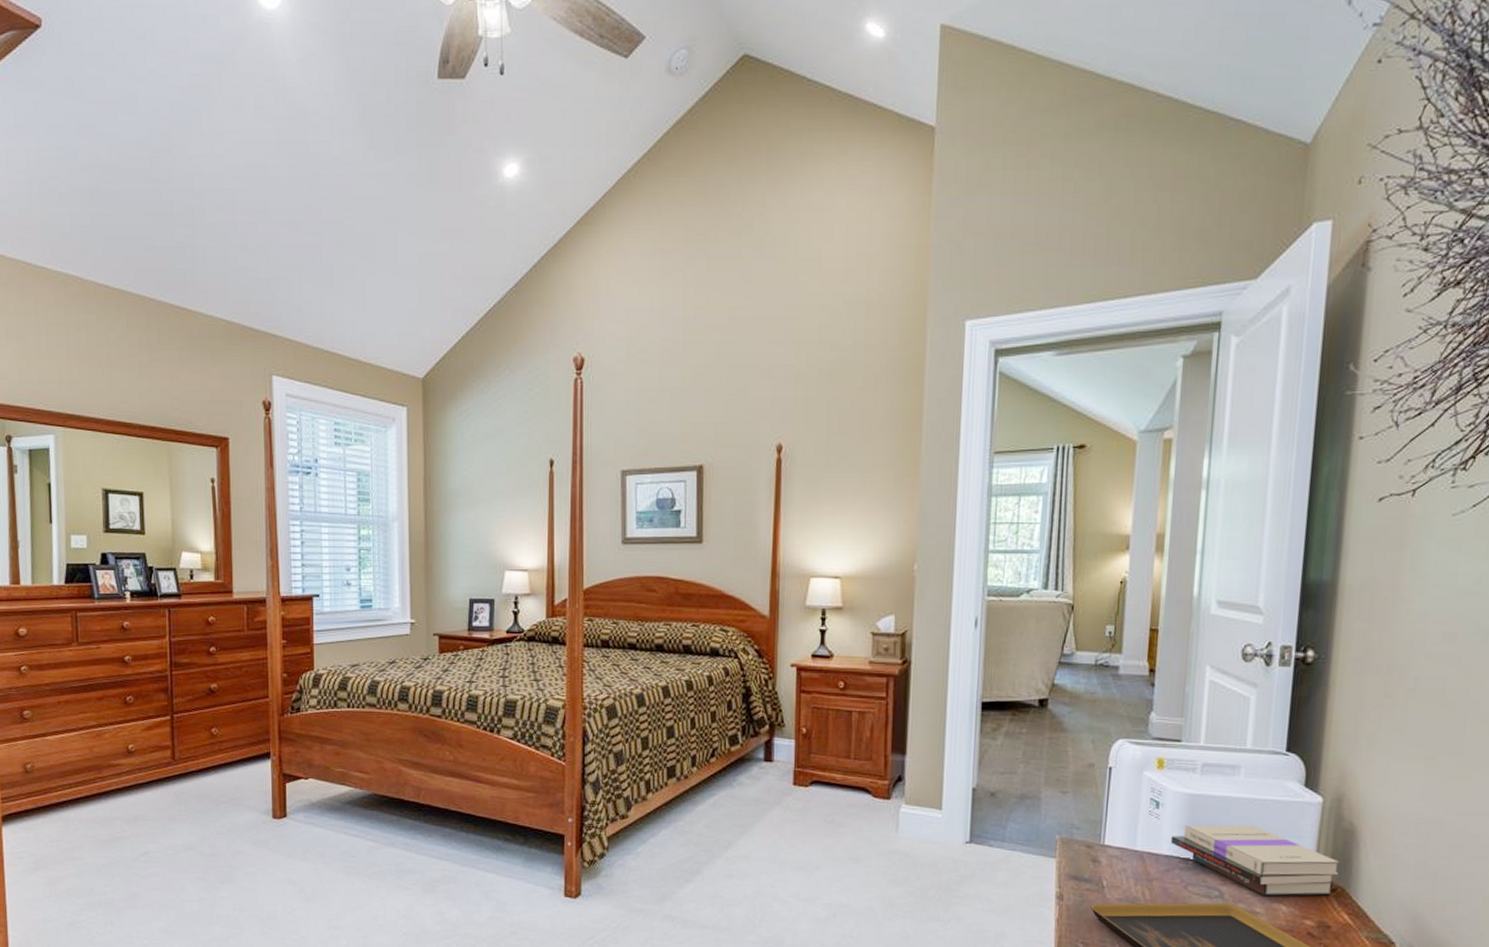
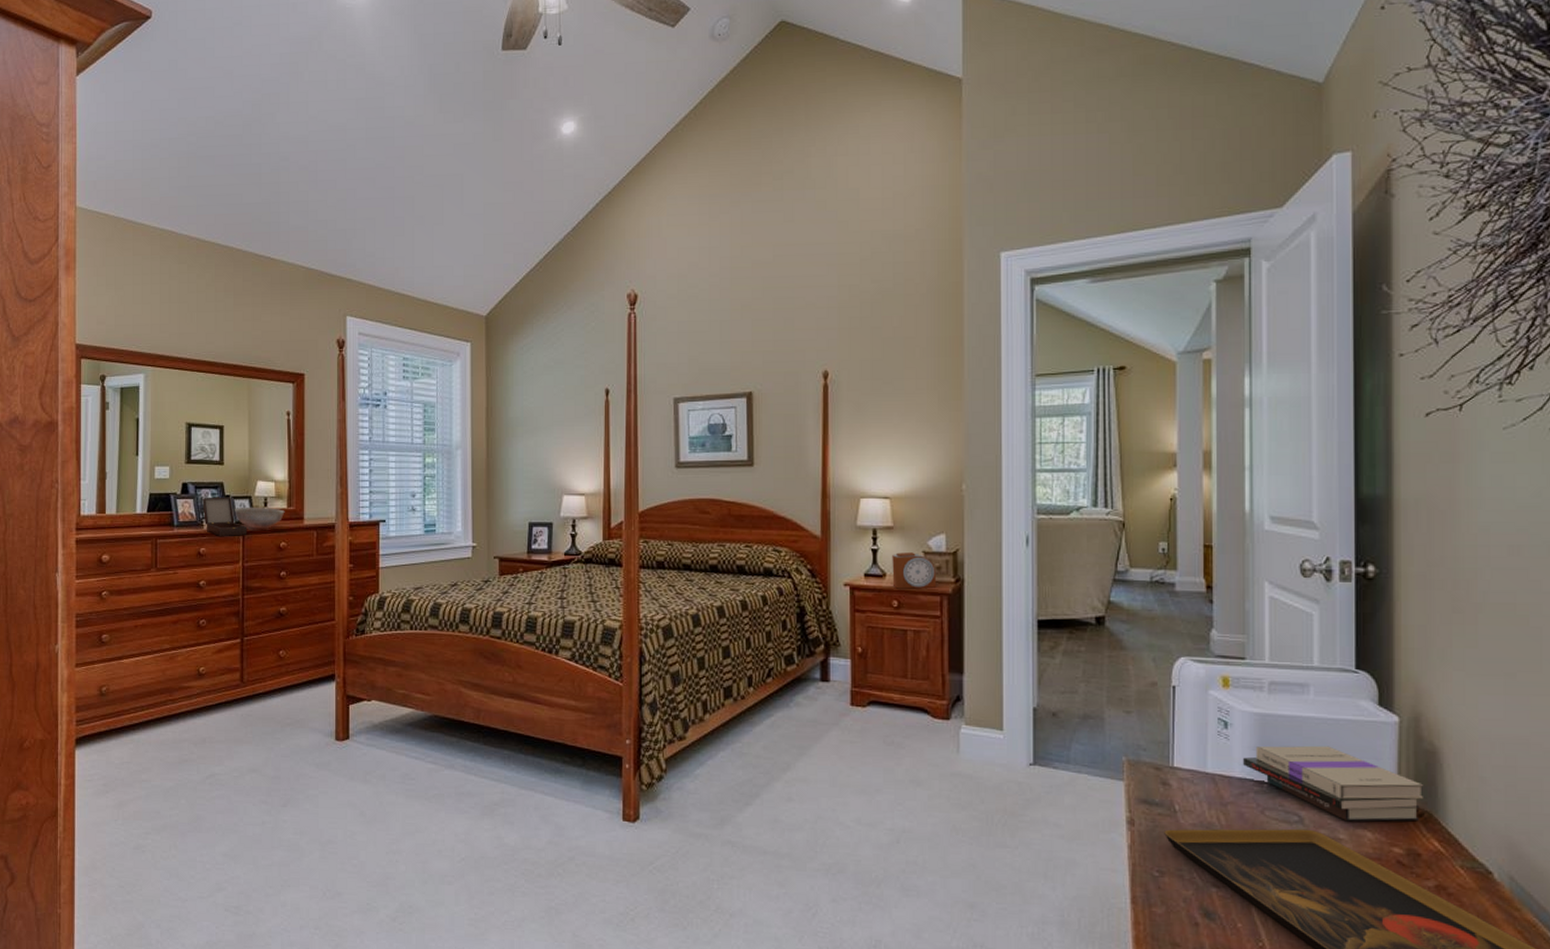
jewelry box: none [123,568,174,611] -> present [202,497,248,537]
decorative bowl: none [159,579,213,605] -> present [235,506,285,531]
alarm clock: none [839,633,884,671] -> present [892,552,937,590]

